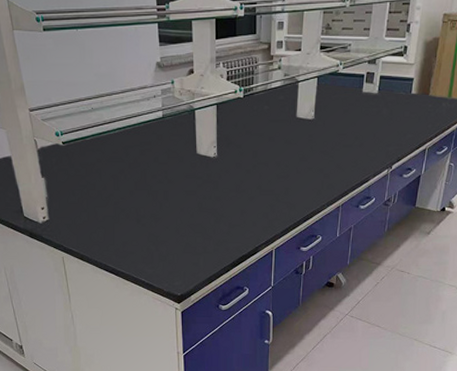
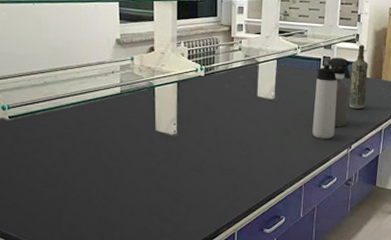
thermos bottle: none [352,81,393,159] -> present [312,64,348,139]
spray bottle: none [370,72,396,146] -> present [327,57,351,127]
bottle: none [392,57,415,127] -> present [349,44,368,109]

